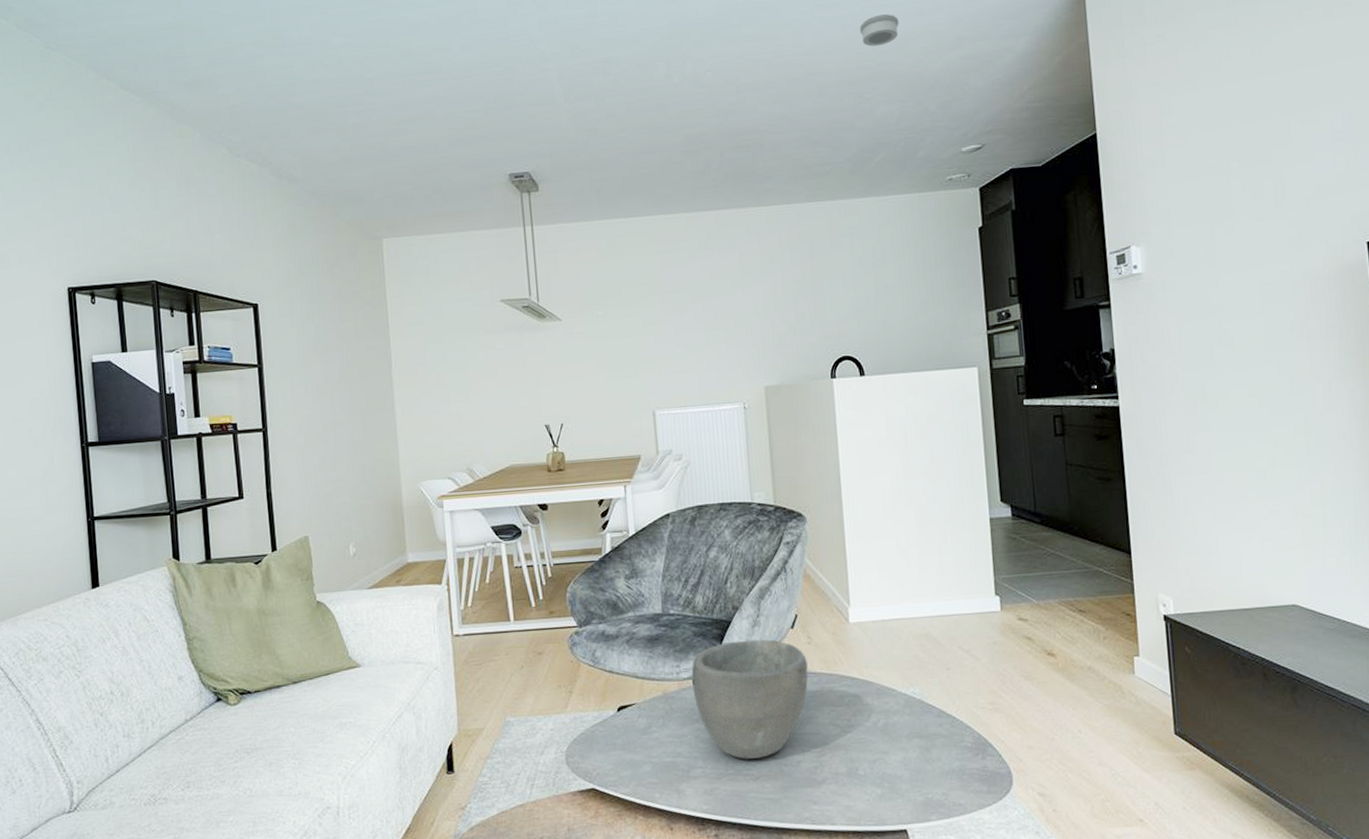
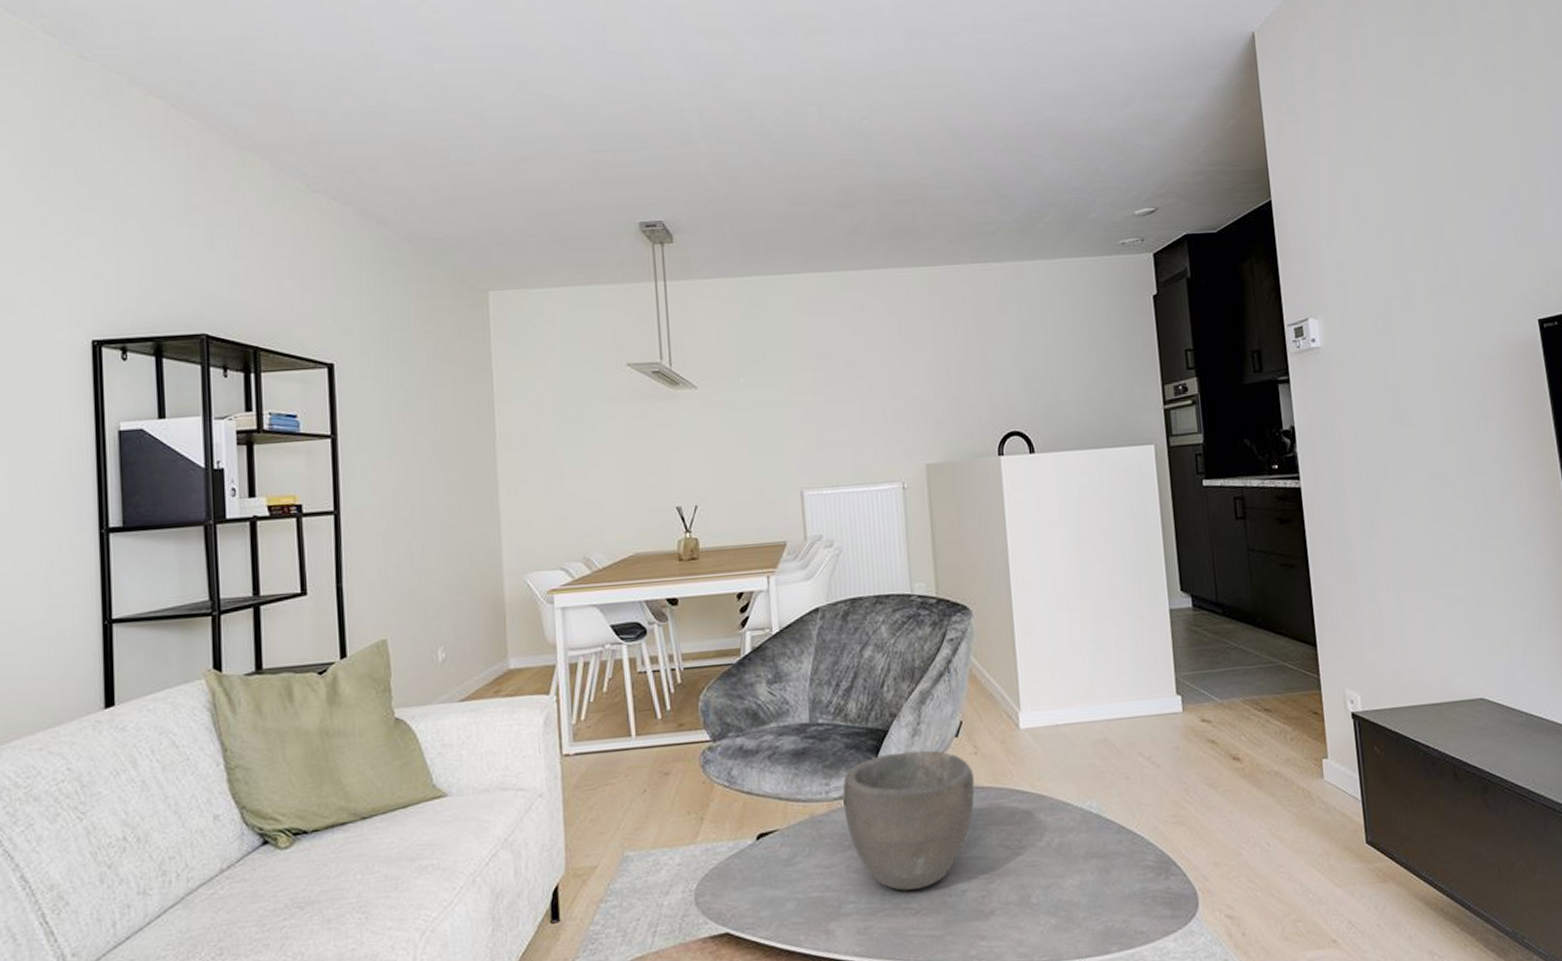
smoke detector: present [859,14,899,47] -> none [1027,68,1068,101]

